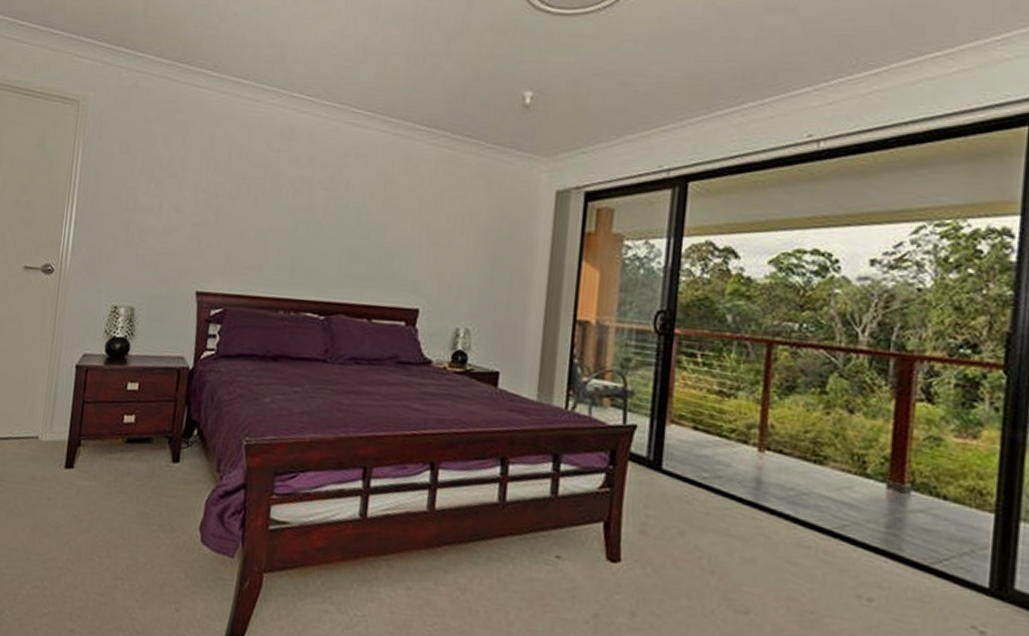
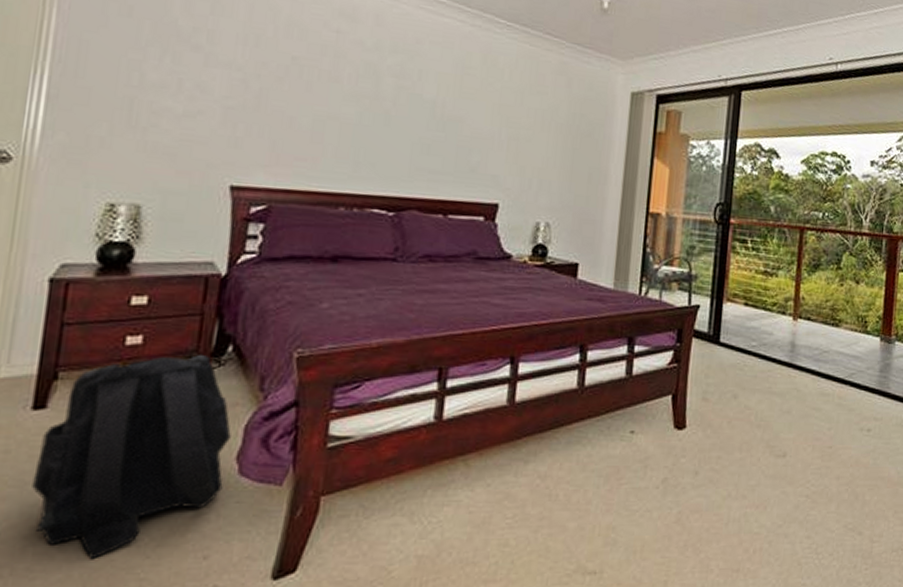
backpack: none [64,434,196,595] -> present [32,354,231,560]

